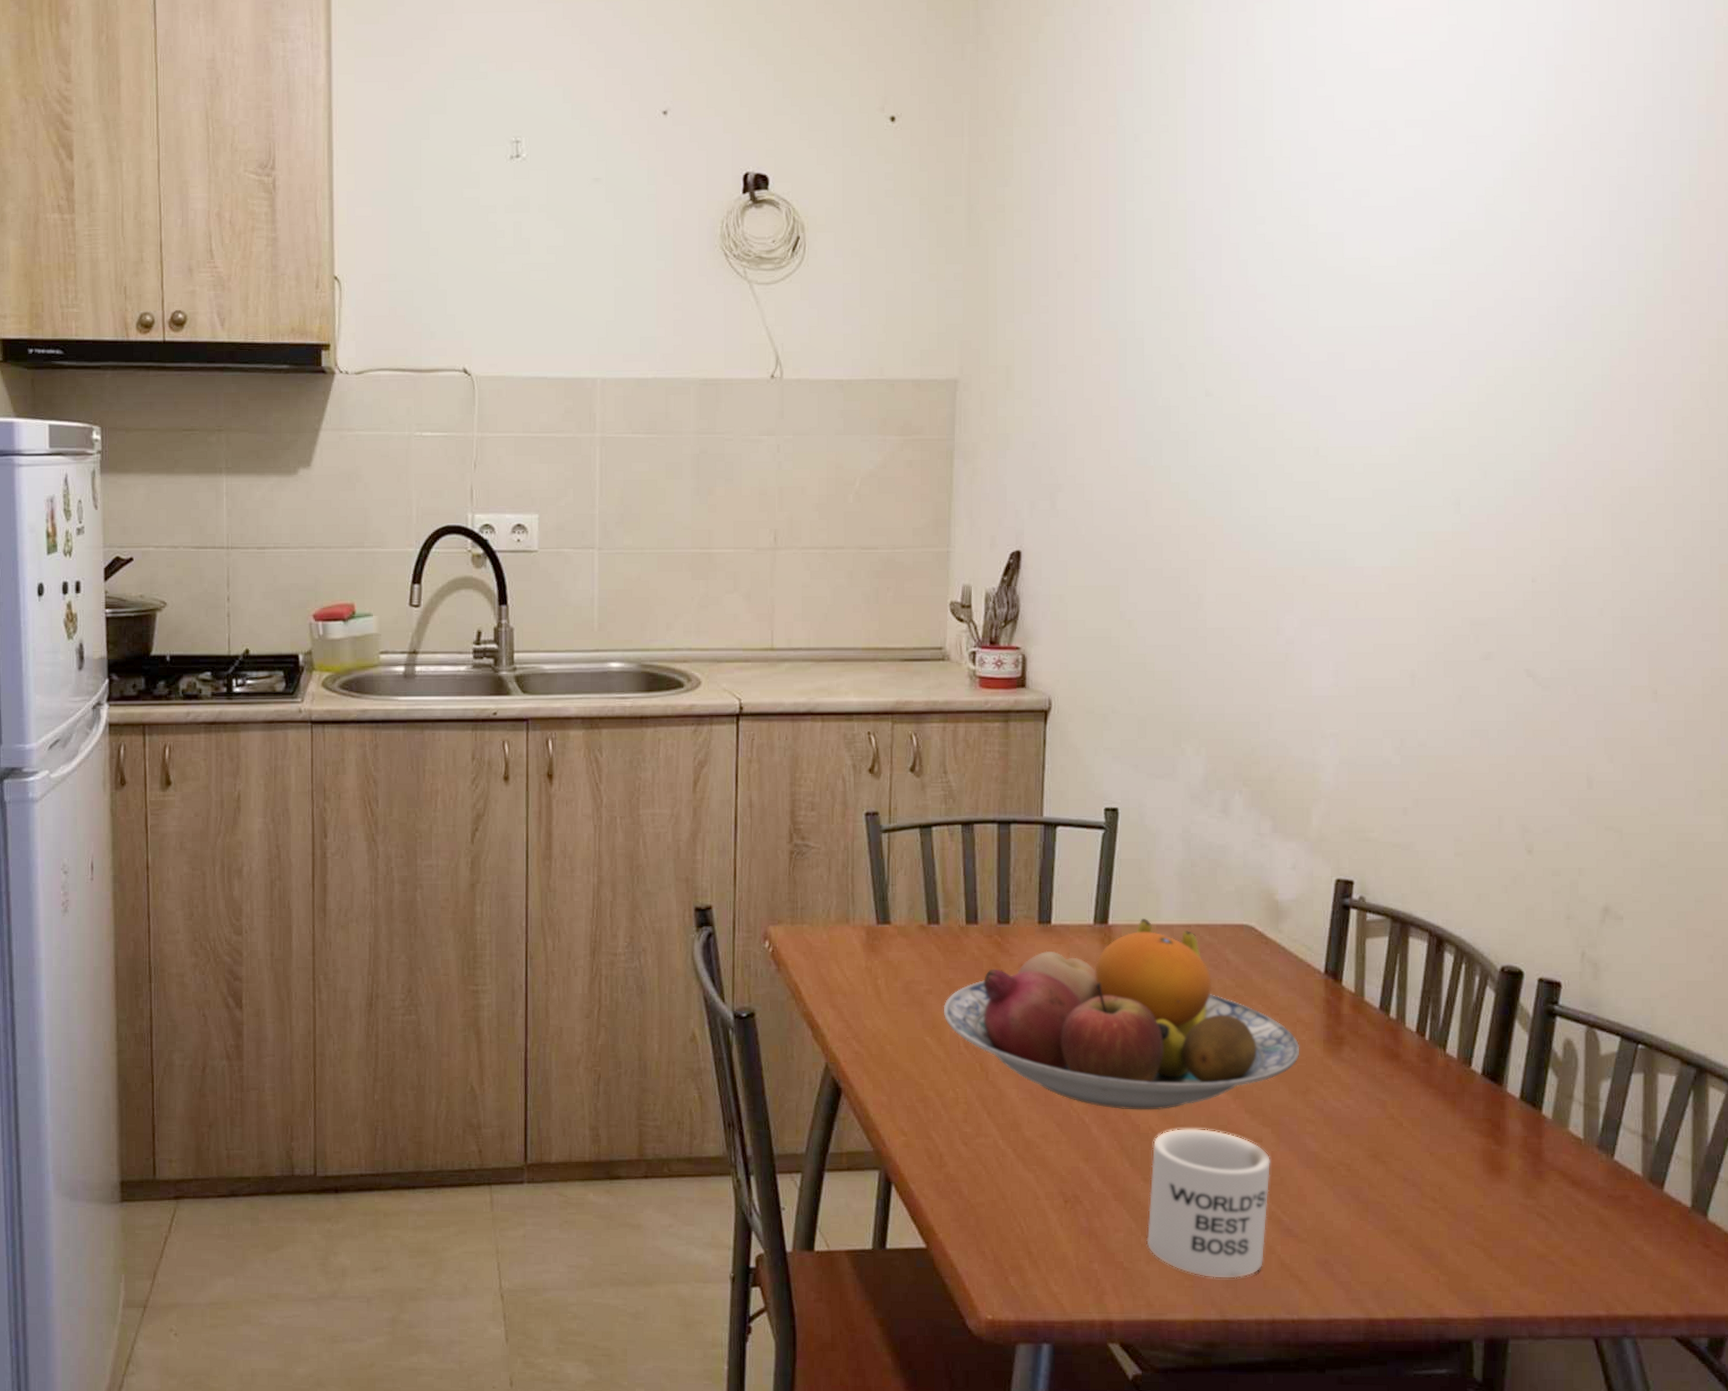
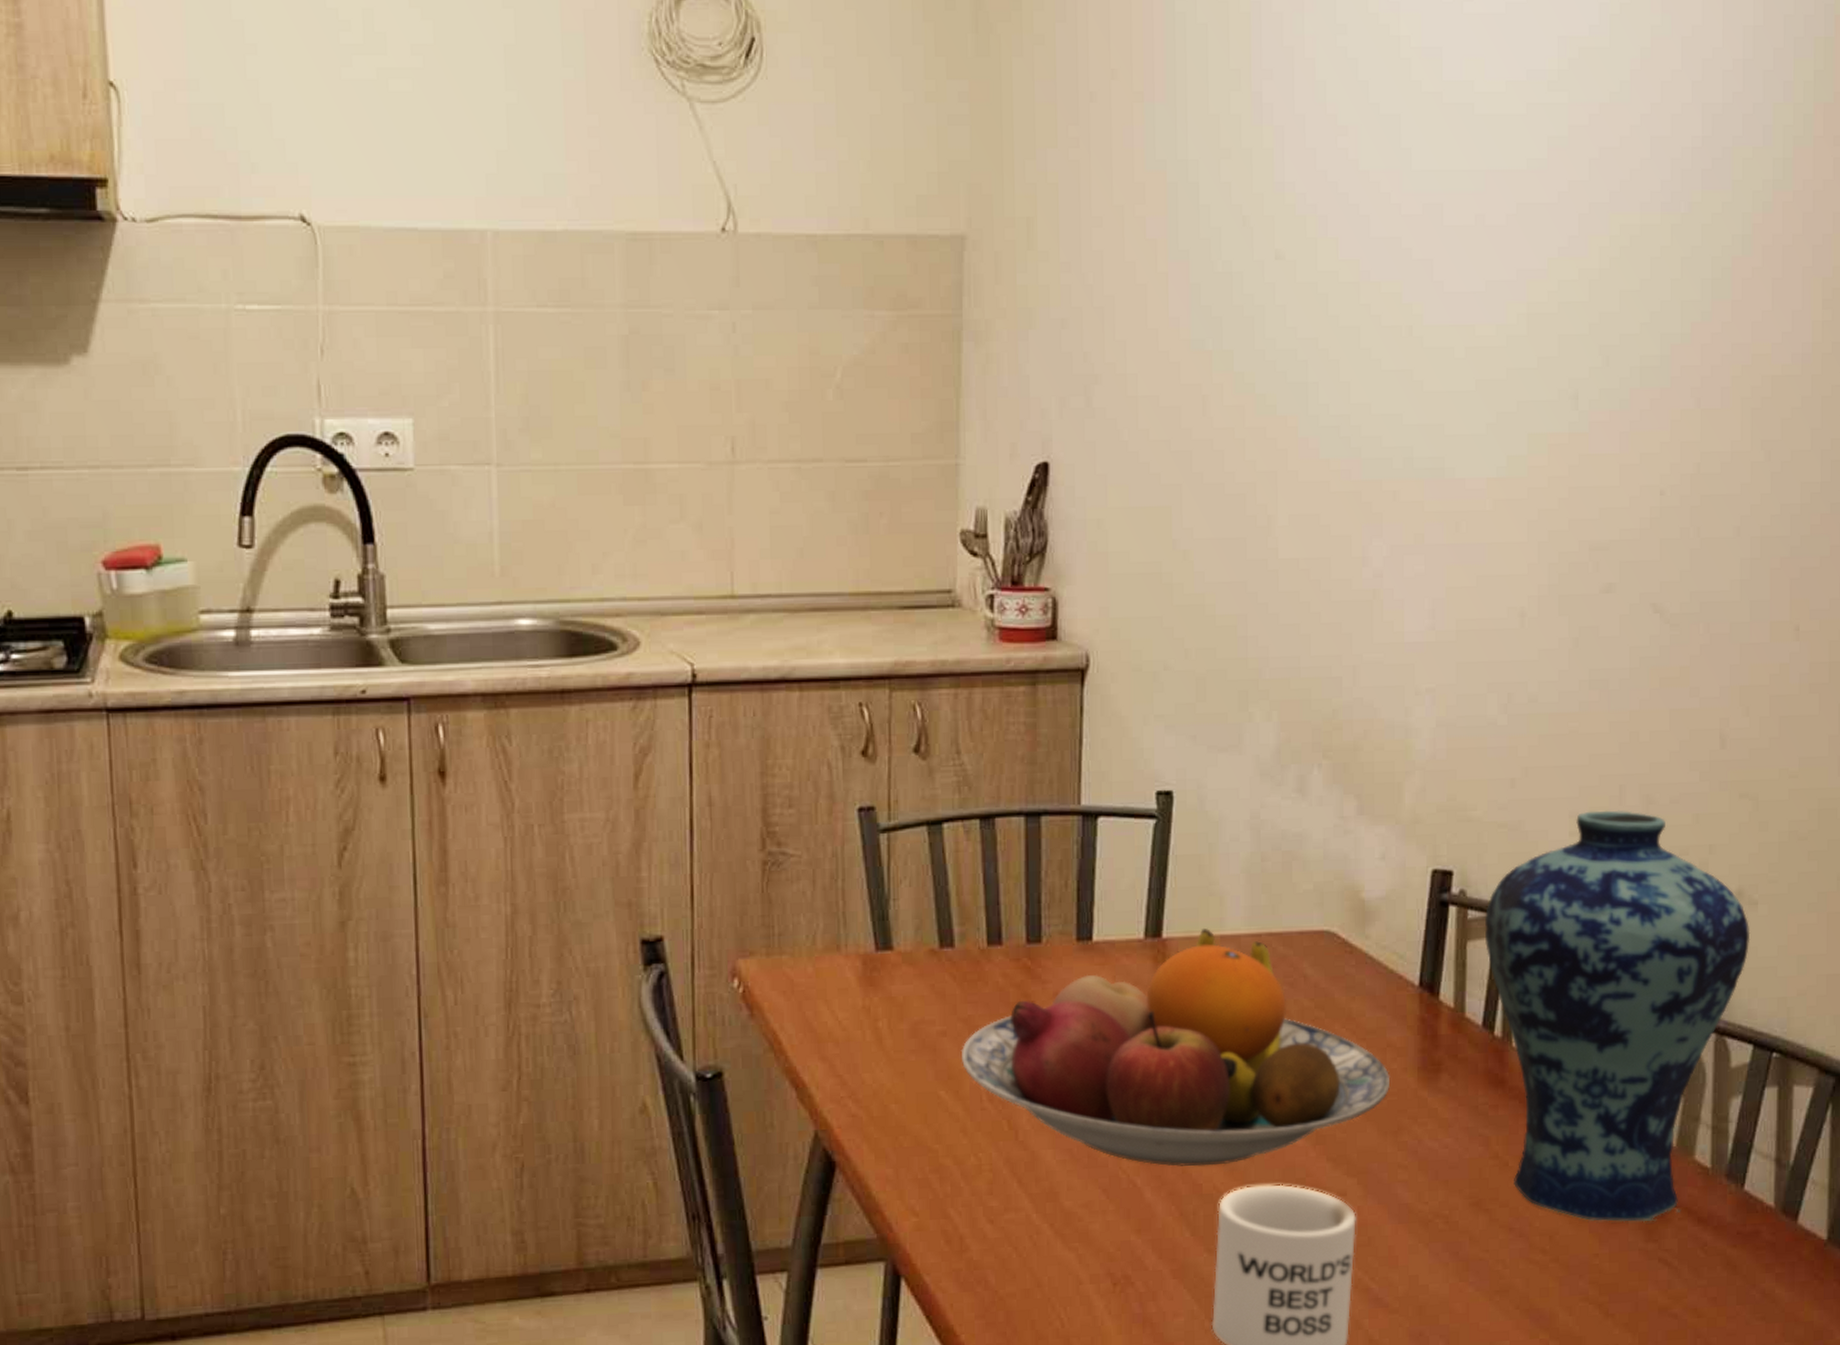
vase: none [1381,836,1617,1181] -> present [1484,810,1751,1222]

